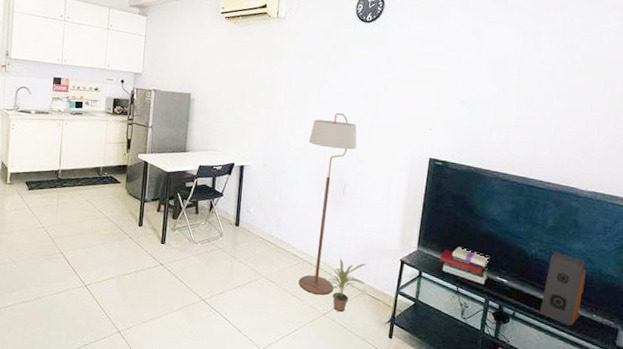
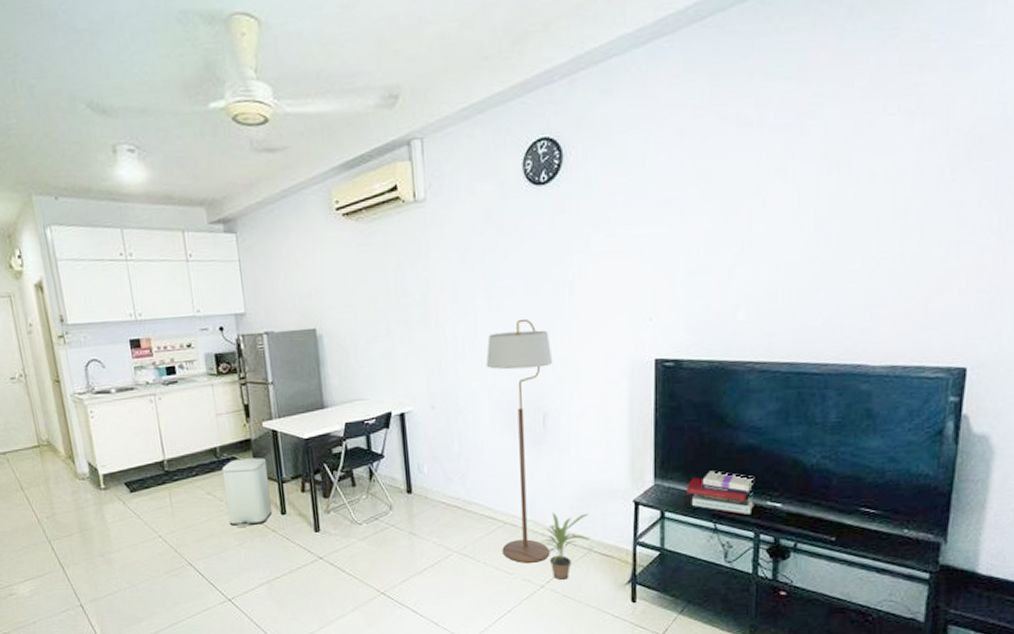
pedal bin: none [98,178,135,231] -> present [222,457,272,527]
speaker: present [540,251,586,327] -> none [830,455,889,550]

